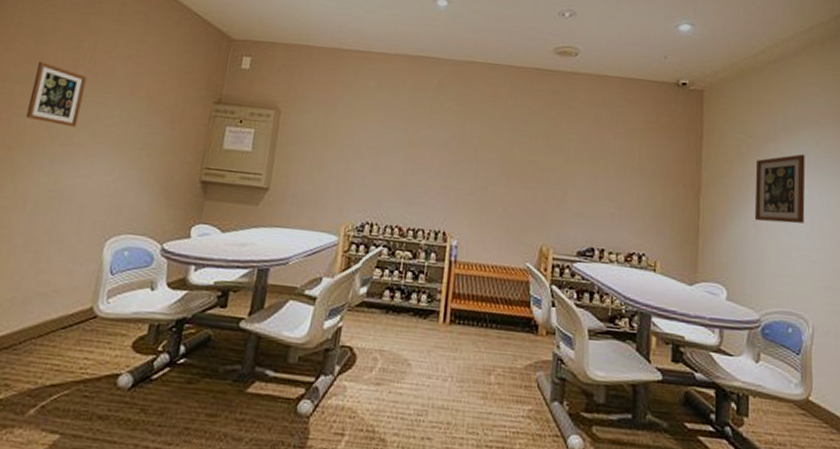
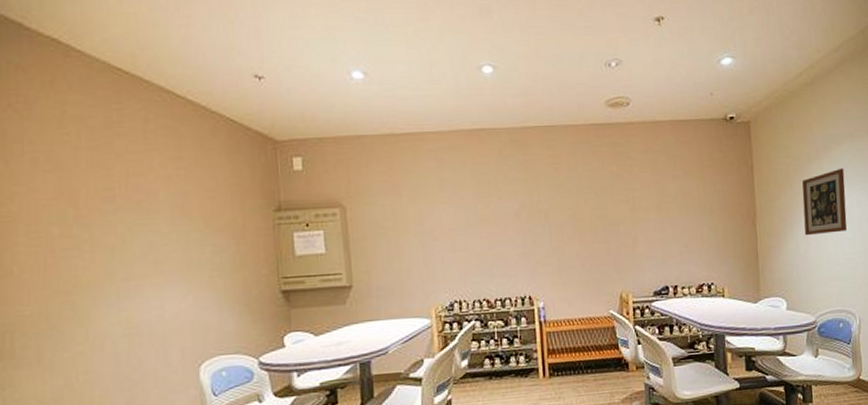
picture frame: present [25,61,87,127] -> none [70,197,134,261]

